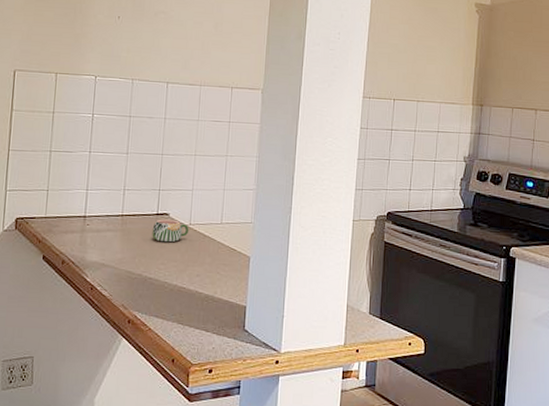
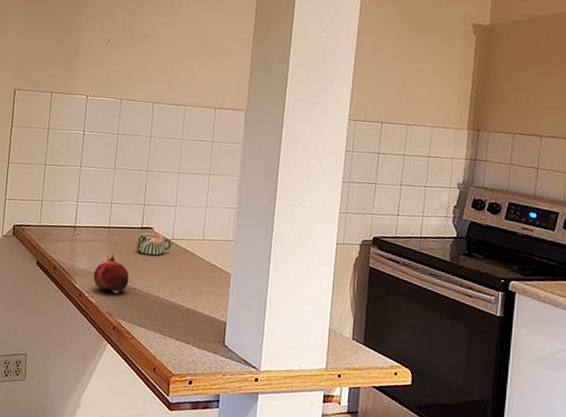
fruit: none [105,243,145,285] -> present [93,254,129,294]

